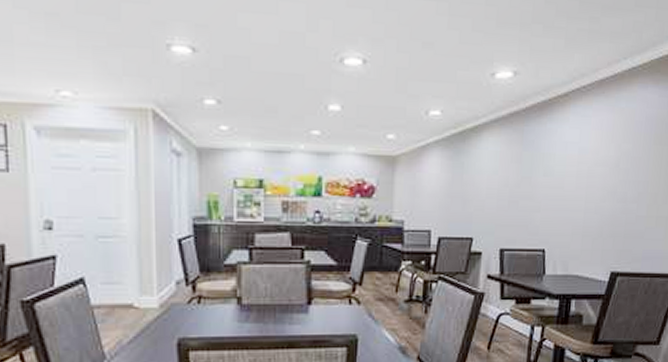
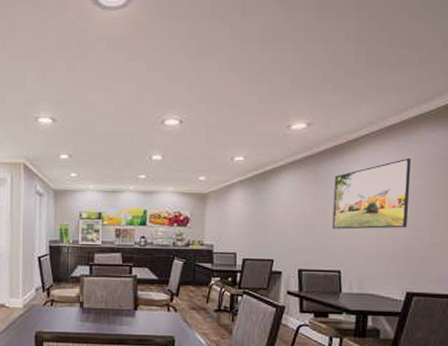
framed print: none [537,118,621,201] -> present [332,157,411,230]

